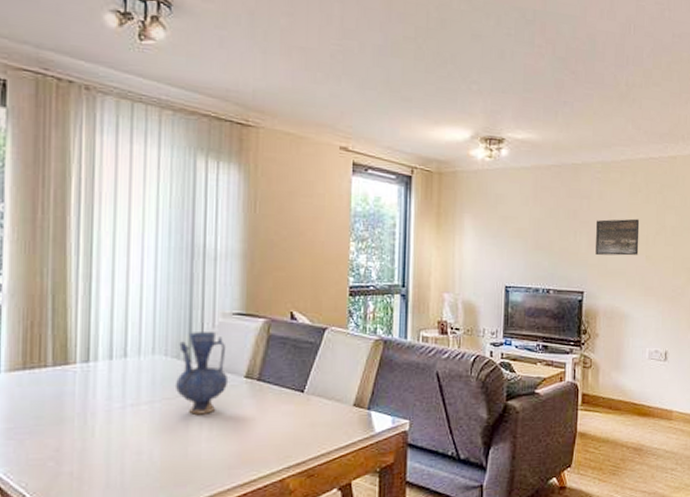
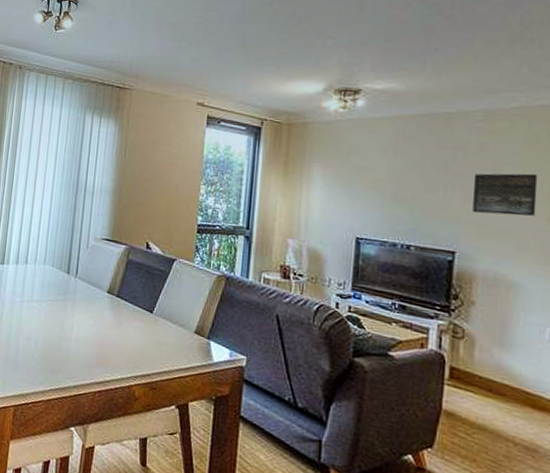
vase: present [174,331,229,415] -> none [56,250,96,318]

